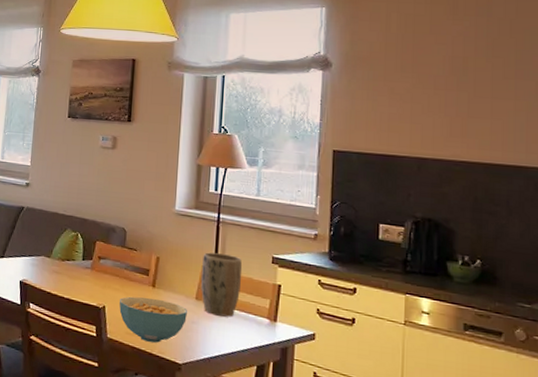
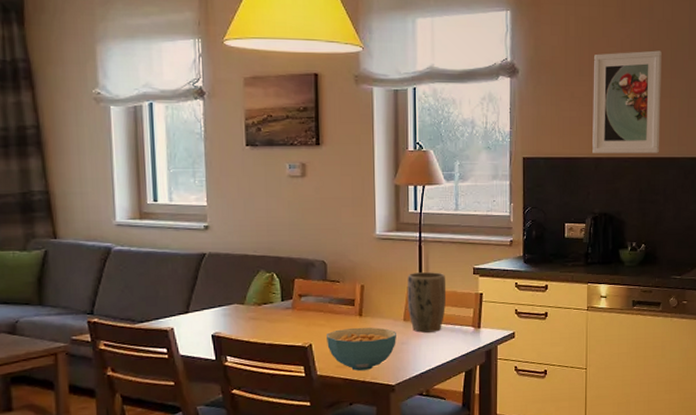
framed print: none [415,49,503,160] -> present [592,50,662,153]

